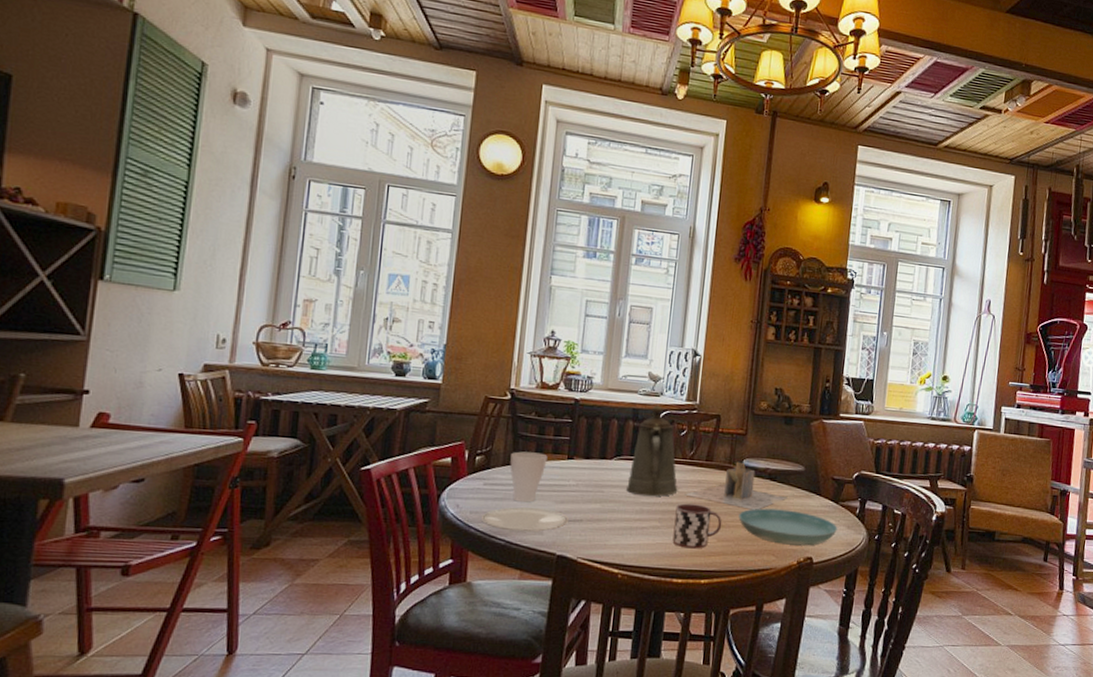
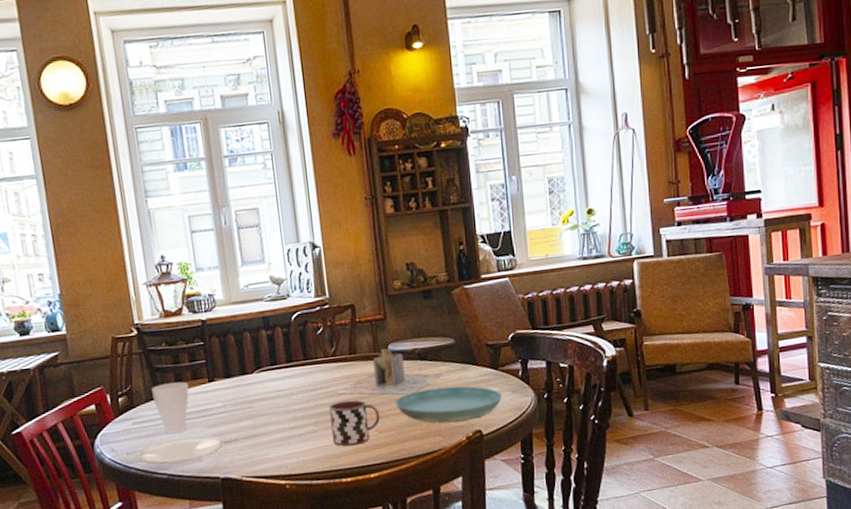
coffee pot: present [626,405,678,497] -> none [272,308,327,404]

